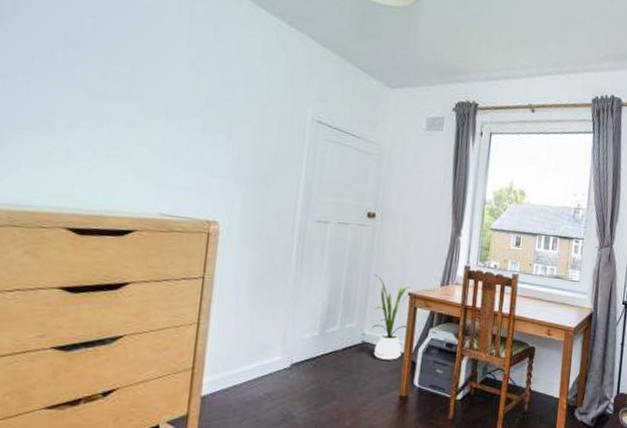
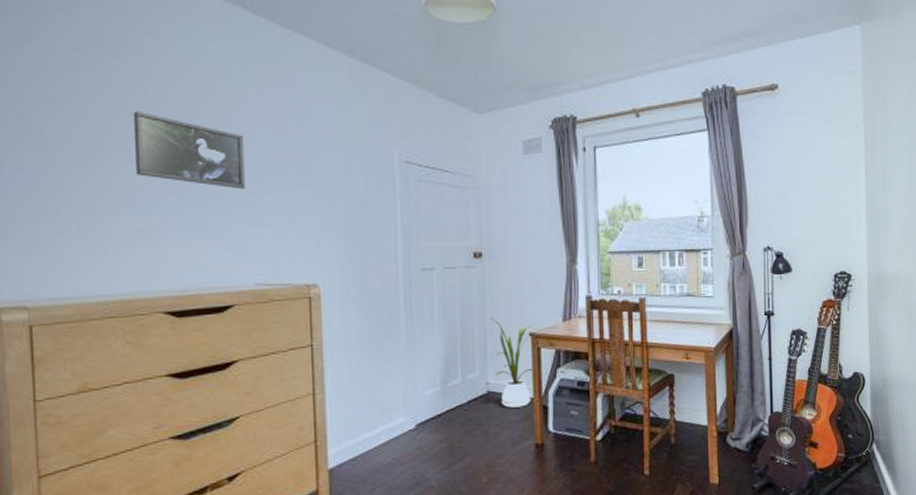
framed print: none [61,39,170,125] -> present [132,112,246,189]

